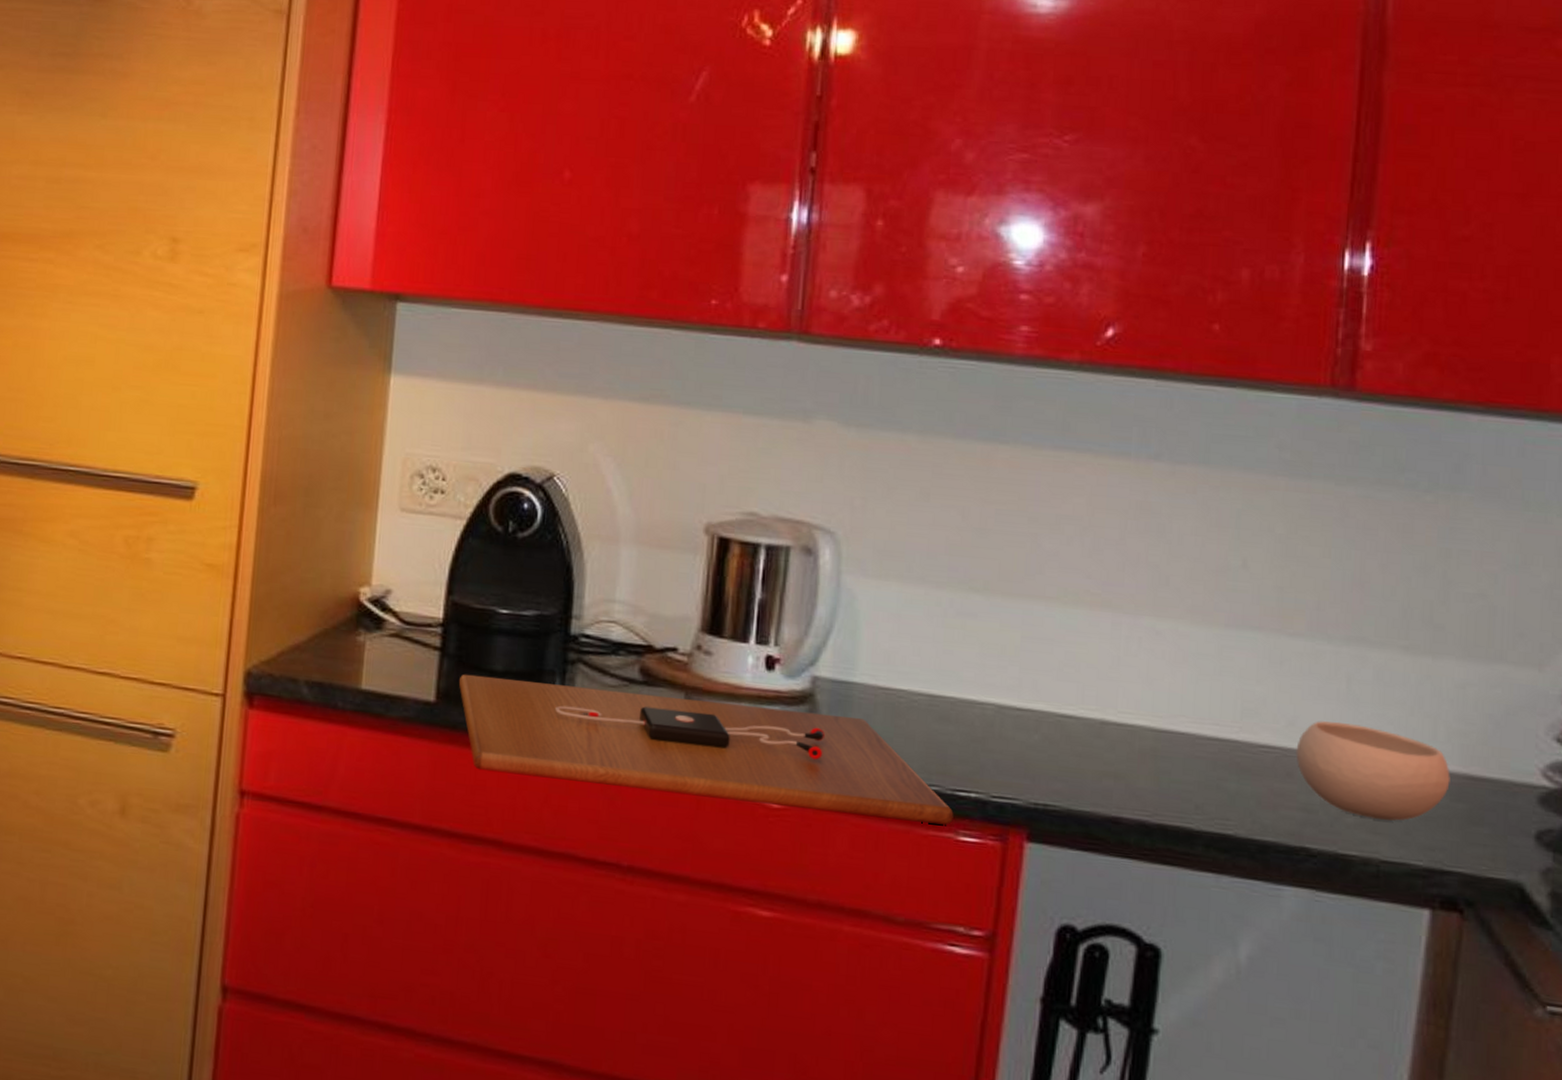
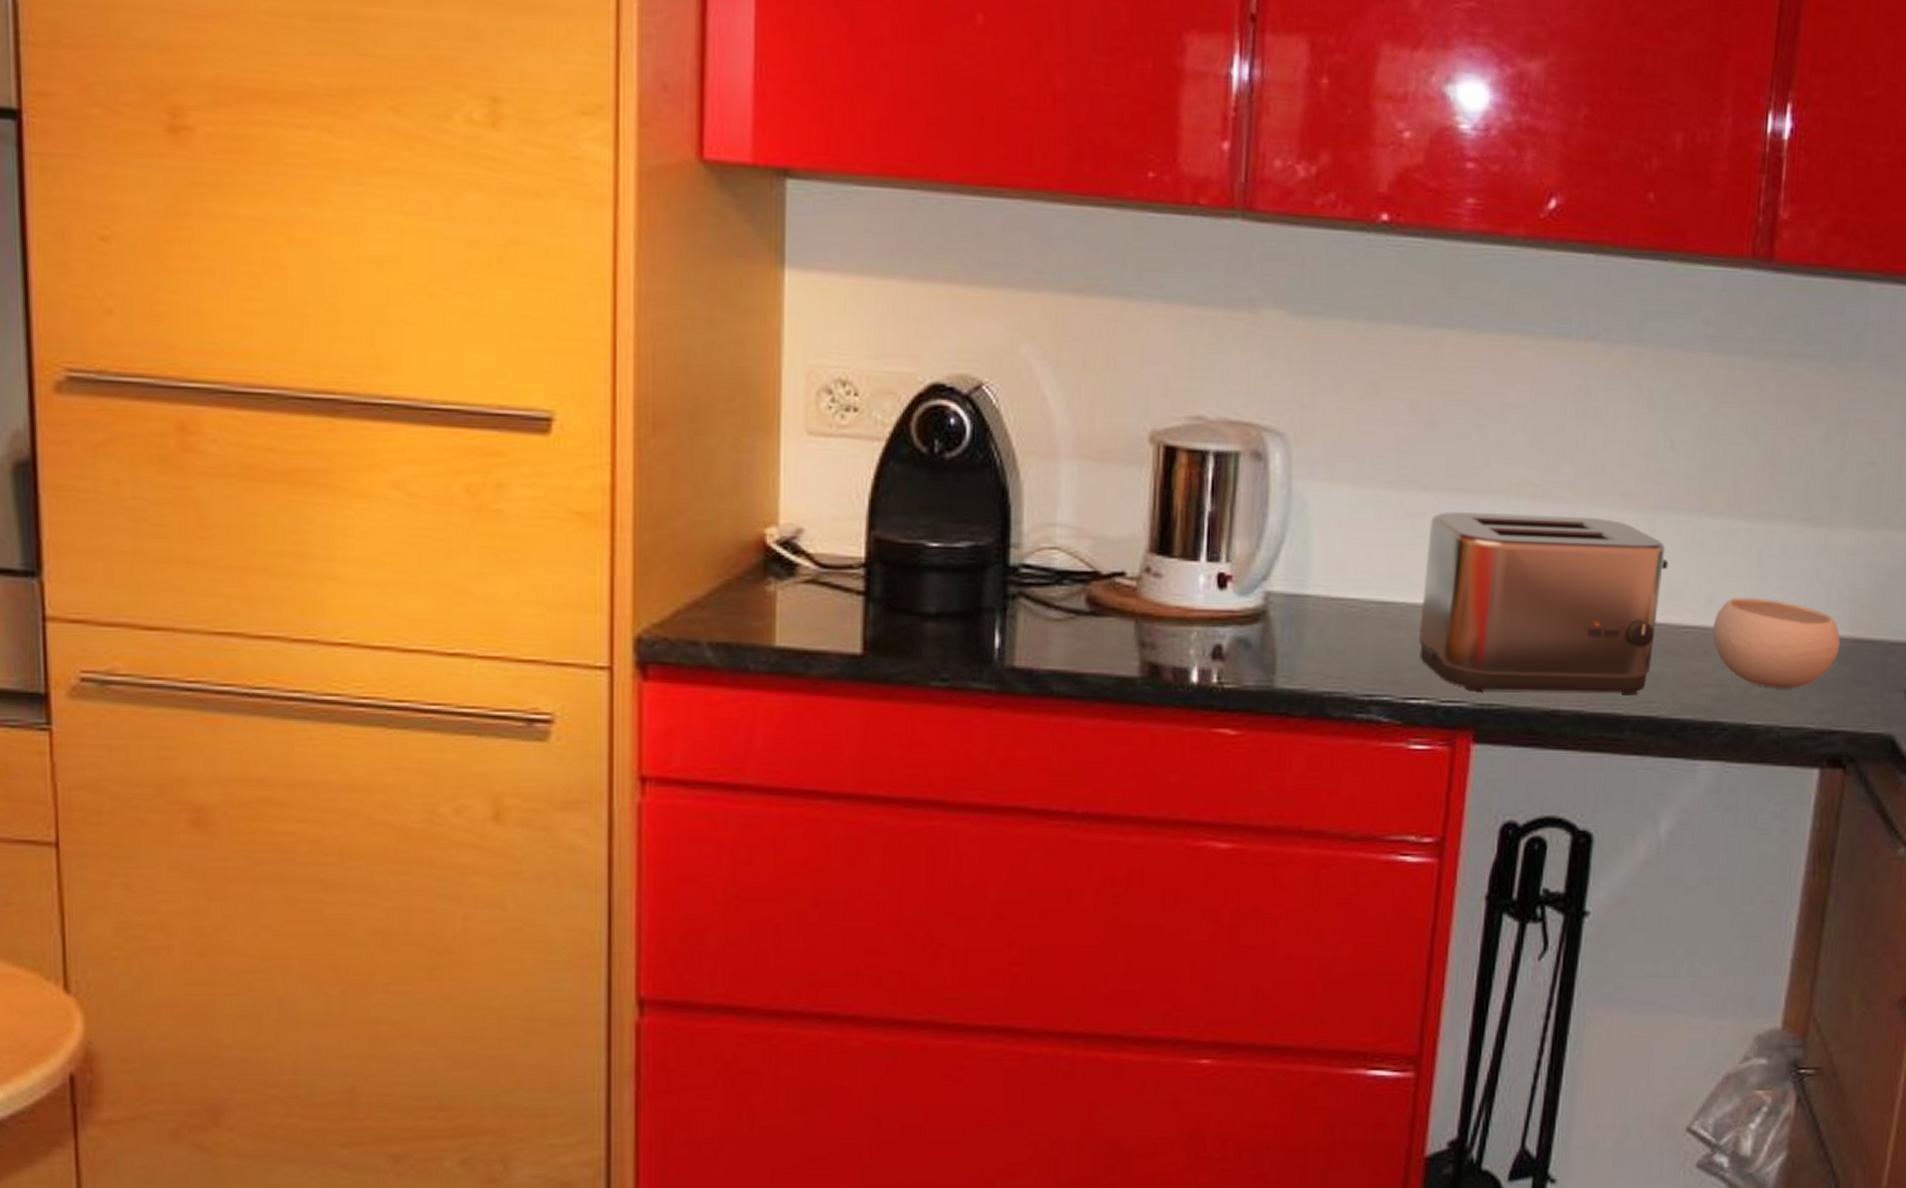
cutting board: present [458,674,954,825] -> none [887,619,1405,735]
toaster: none [969,614,1243,810] -> present [1418,511,1669,694]

